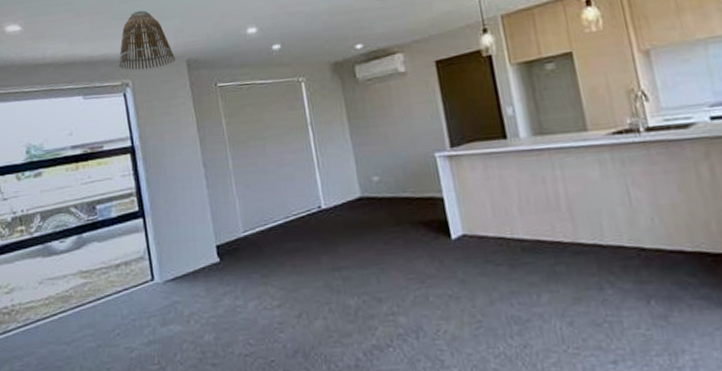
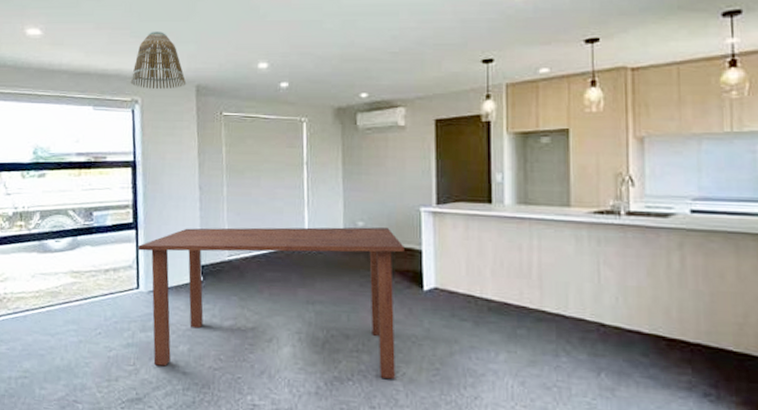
dining table: none [147,179,437,361] -> present [137,227,404,379]

